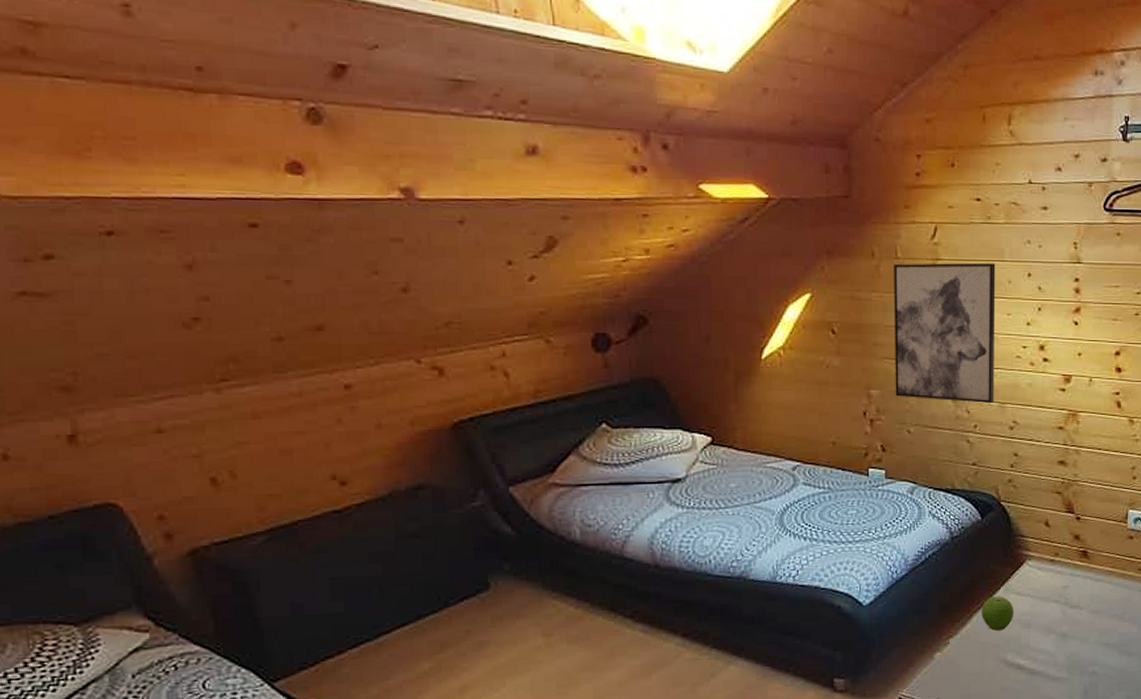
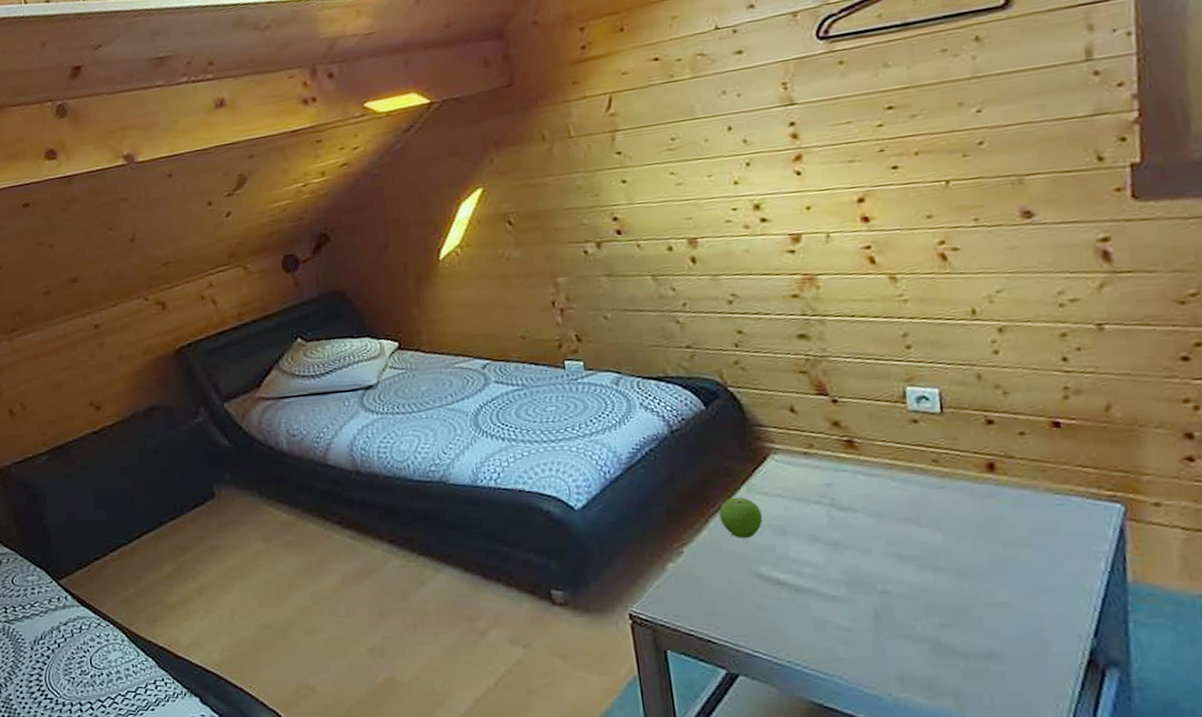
wall art: present [894,262,996,403] -> none [568,123,705,282]

